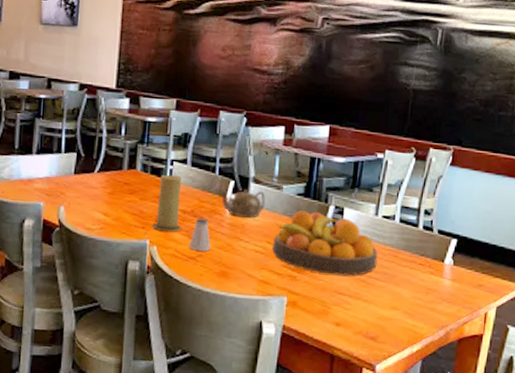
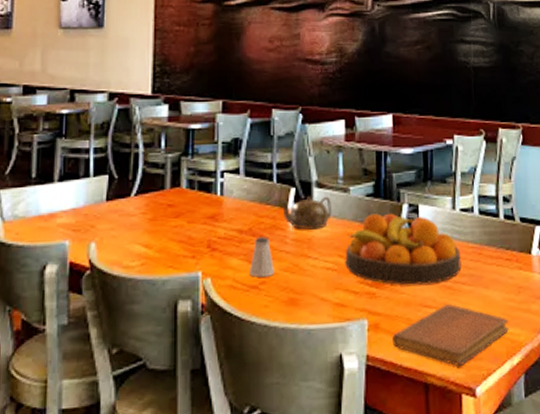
candle: present [152,175,182,232] -> none [203,189,240,259]
notebook: none [307,294,414,345] -> present [392,304,509,366]

